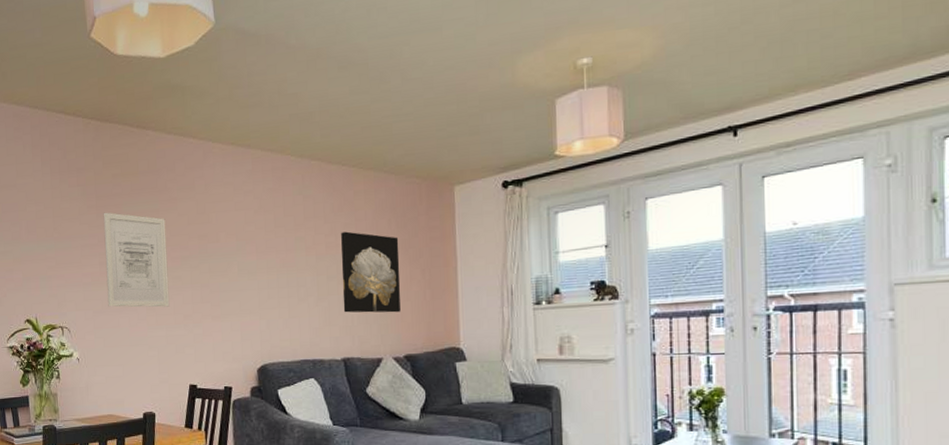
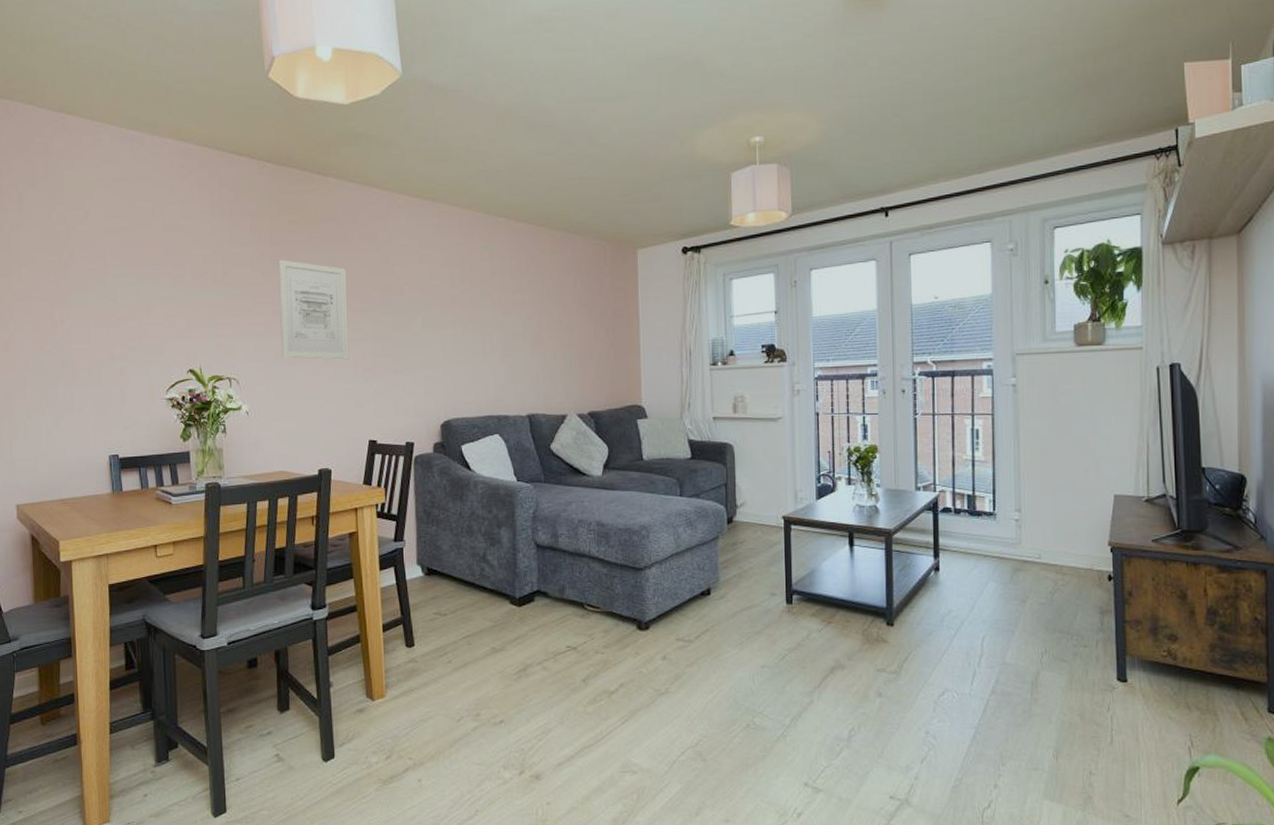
wall art: present [341,231,401,313] -> none [527,289,585,371]

